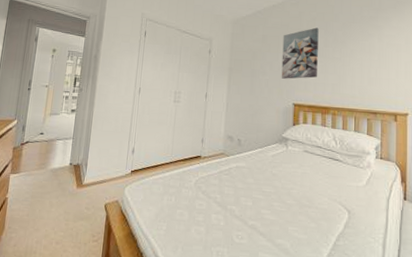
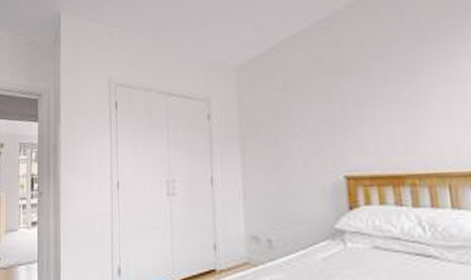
wall art: present [281,27,319,79] -> none [315,56,377,141]

